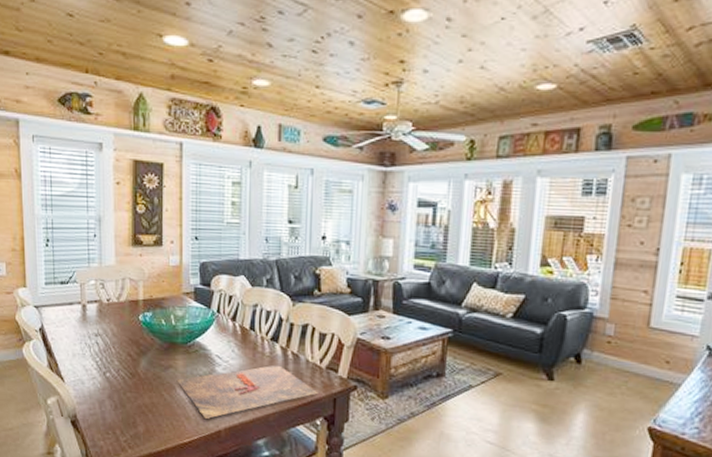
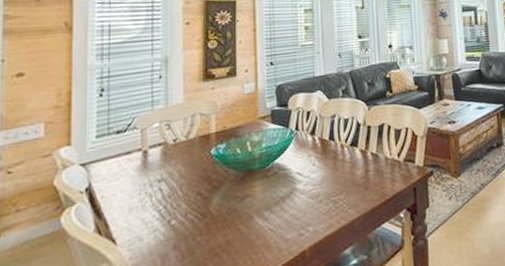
placemat: present [176,365,318,419] -> none [254,168,399,242]

